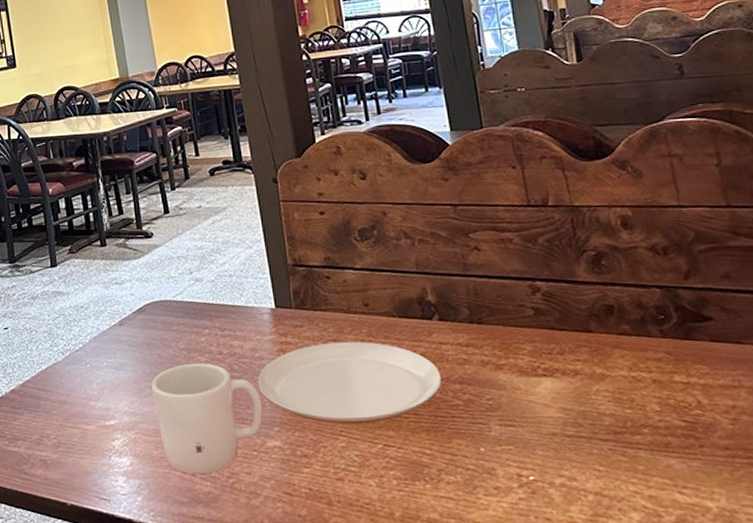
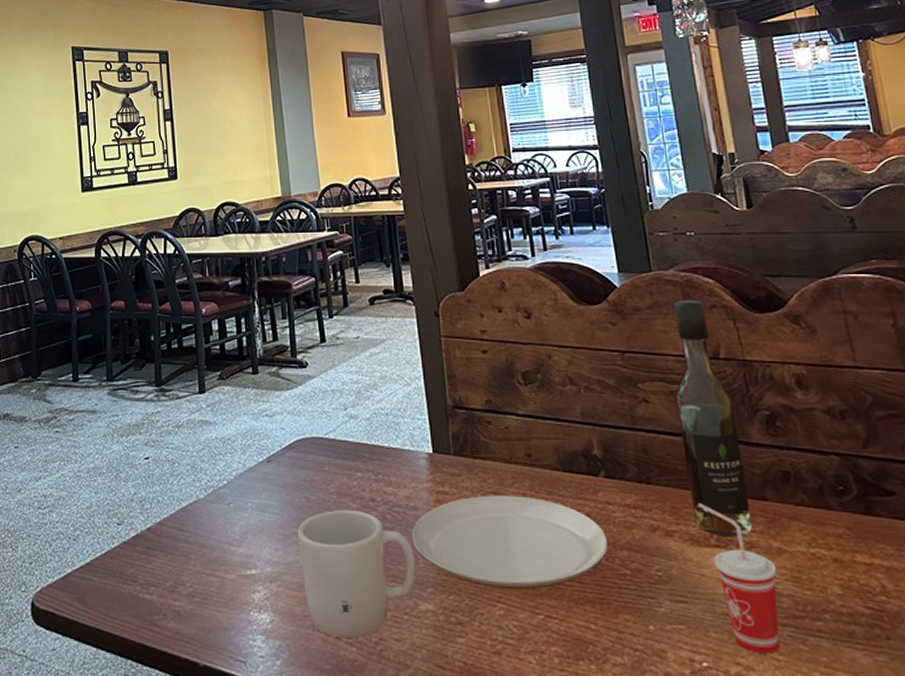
bottle: none [505,152,578,367] -> present [674,300,753,538]
beverage cup: none [526,338,602,466] -> present [698,503,781,654]

